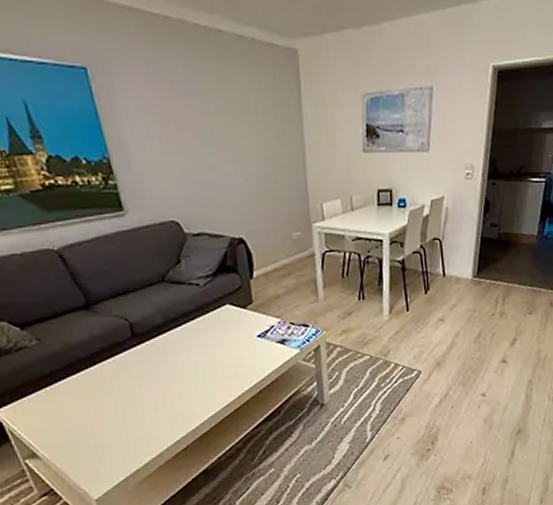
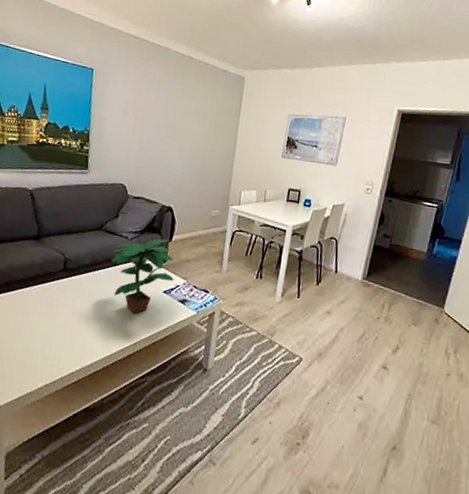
potted plant: none [186,277,266,367] -> present [111,239,174,315]

